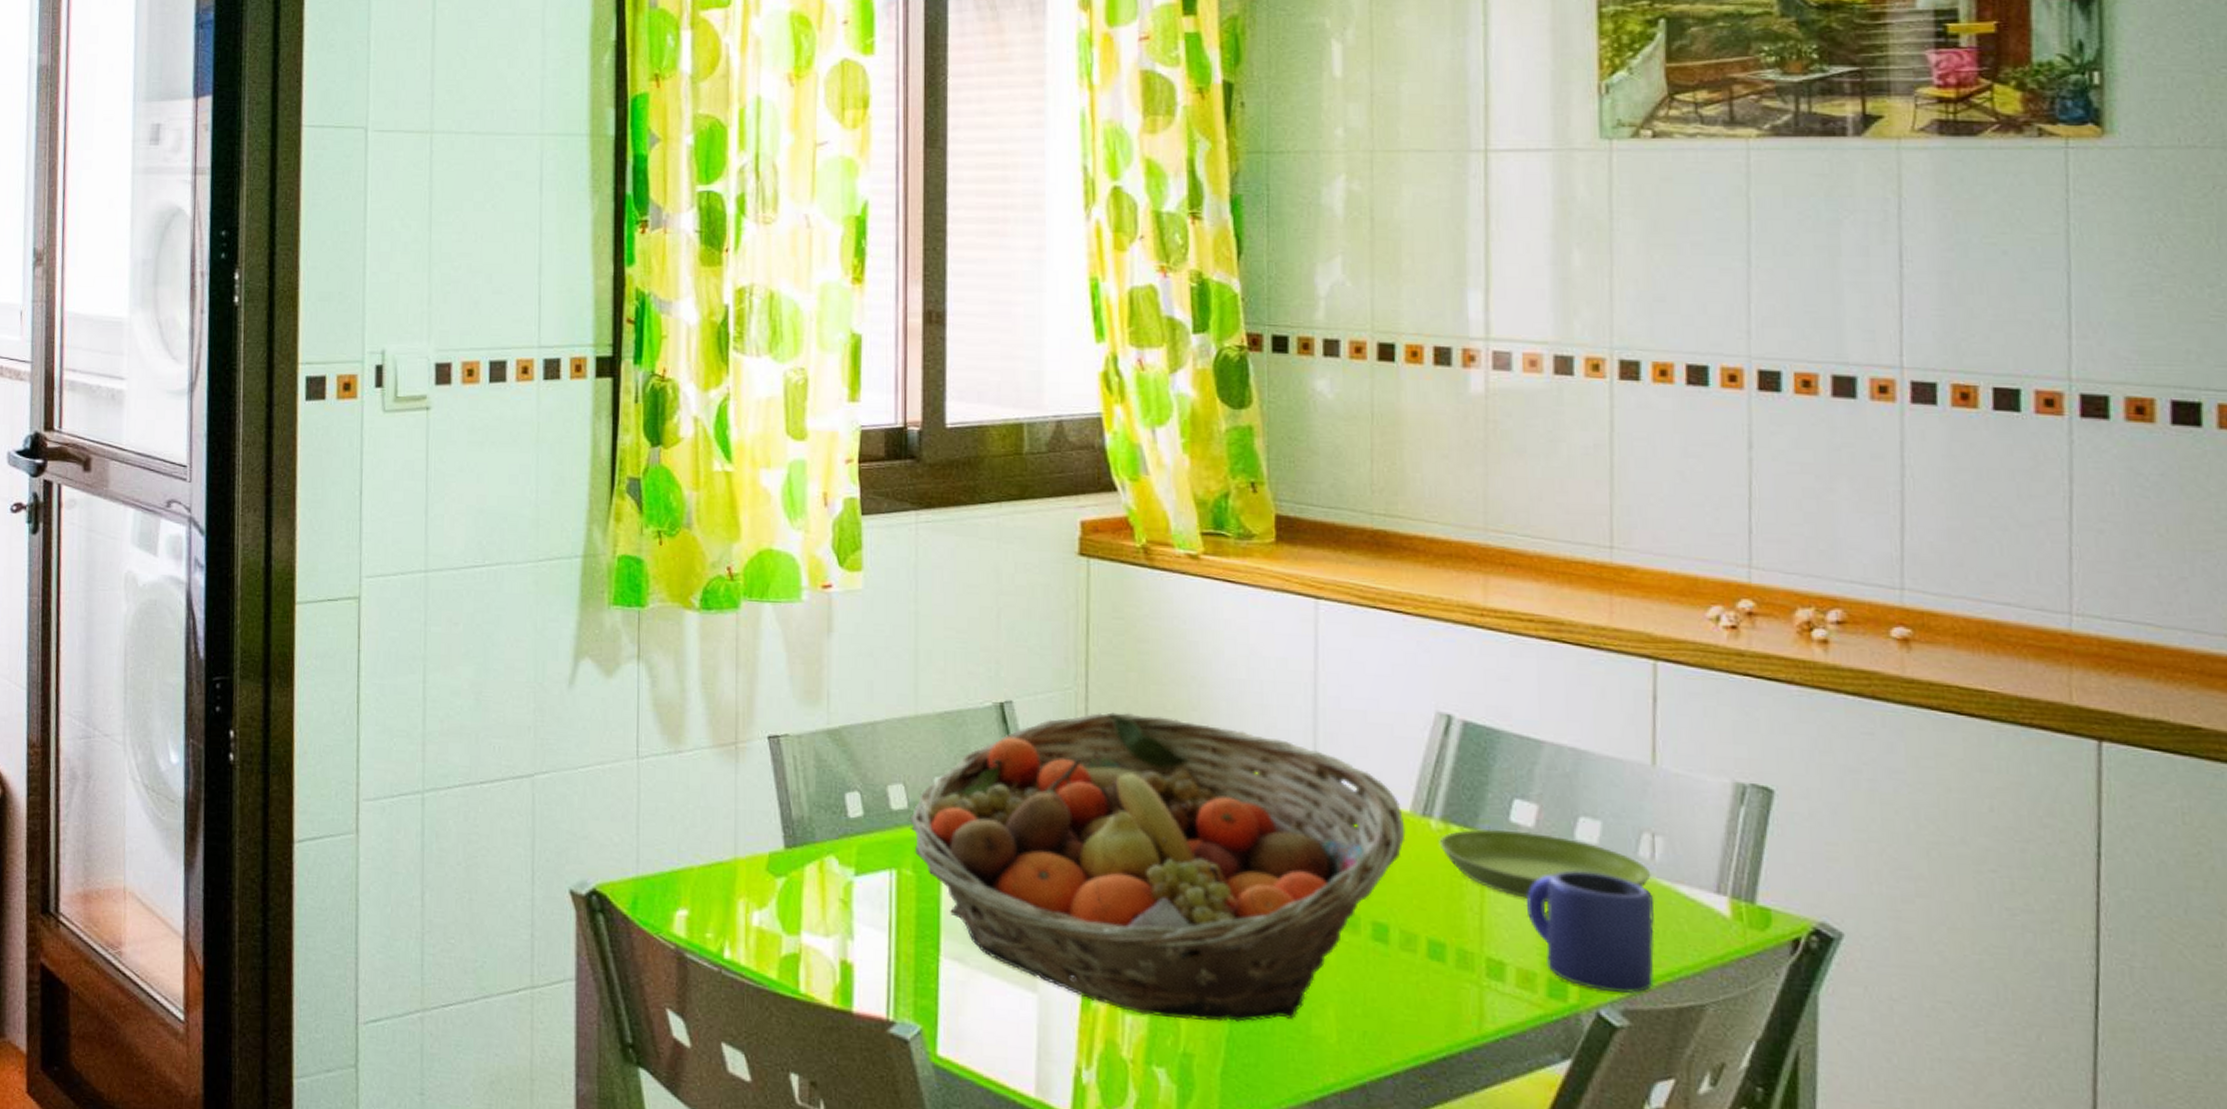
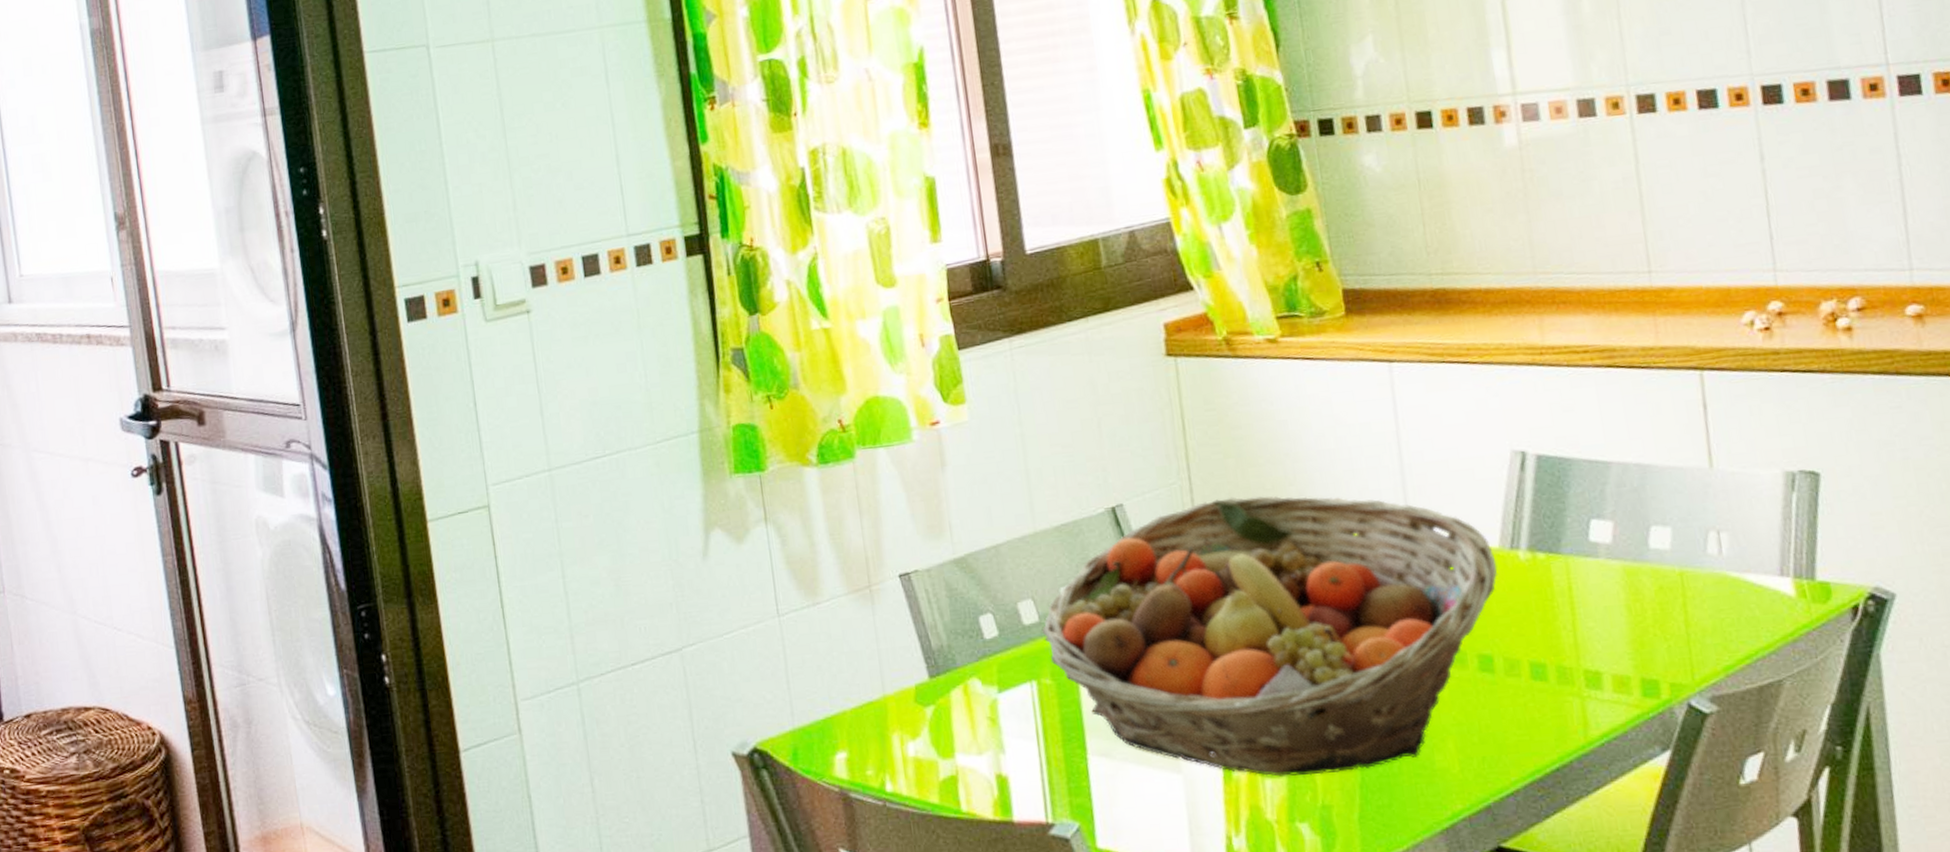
saucer: present [1439,828,1651,902] -> none [1528,547,1721,610]
mug: present [1527,870,1655,993] -> none [1613,575,1735,683]

